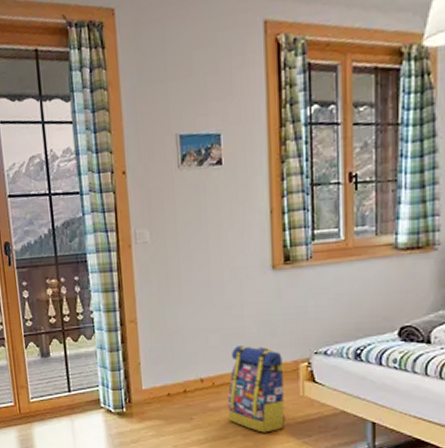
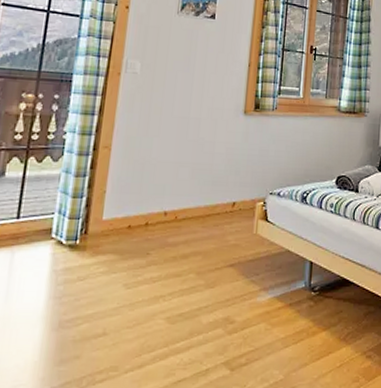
backpack: present [227,346,286,433] -> none [184,181,243,271]

